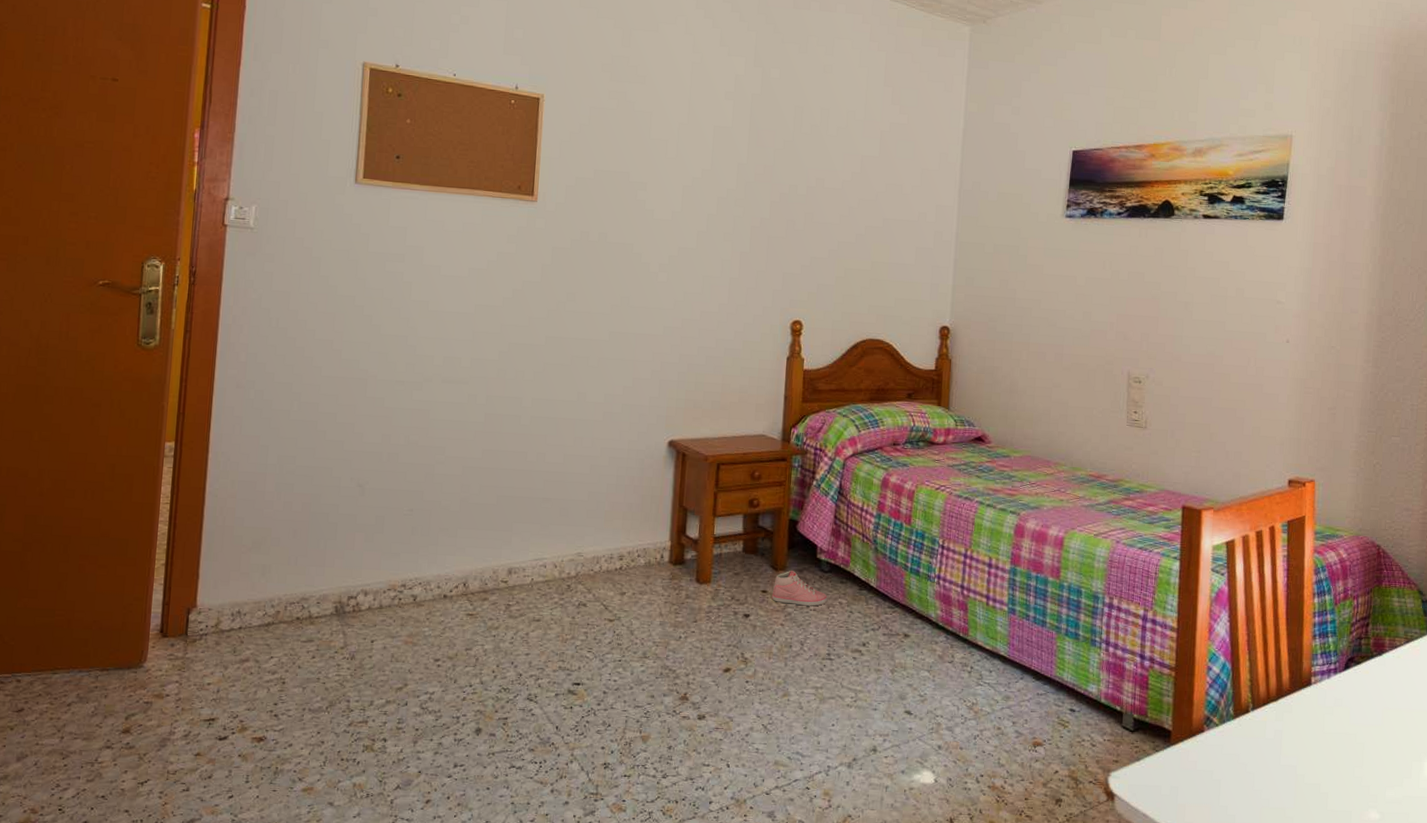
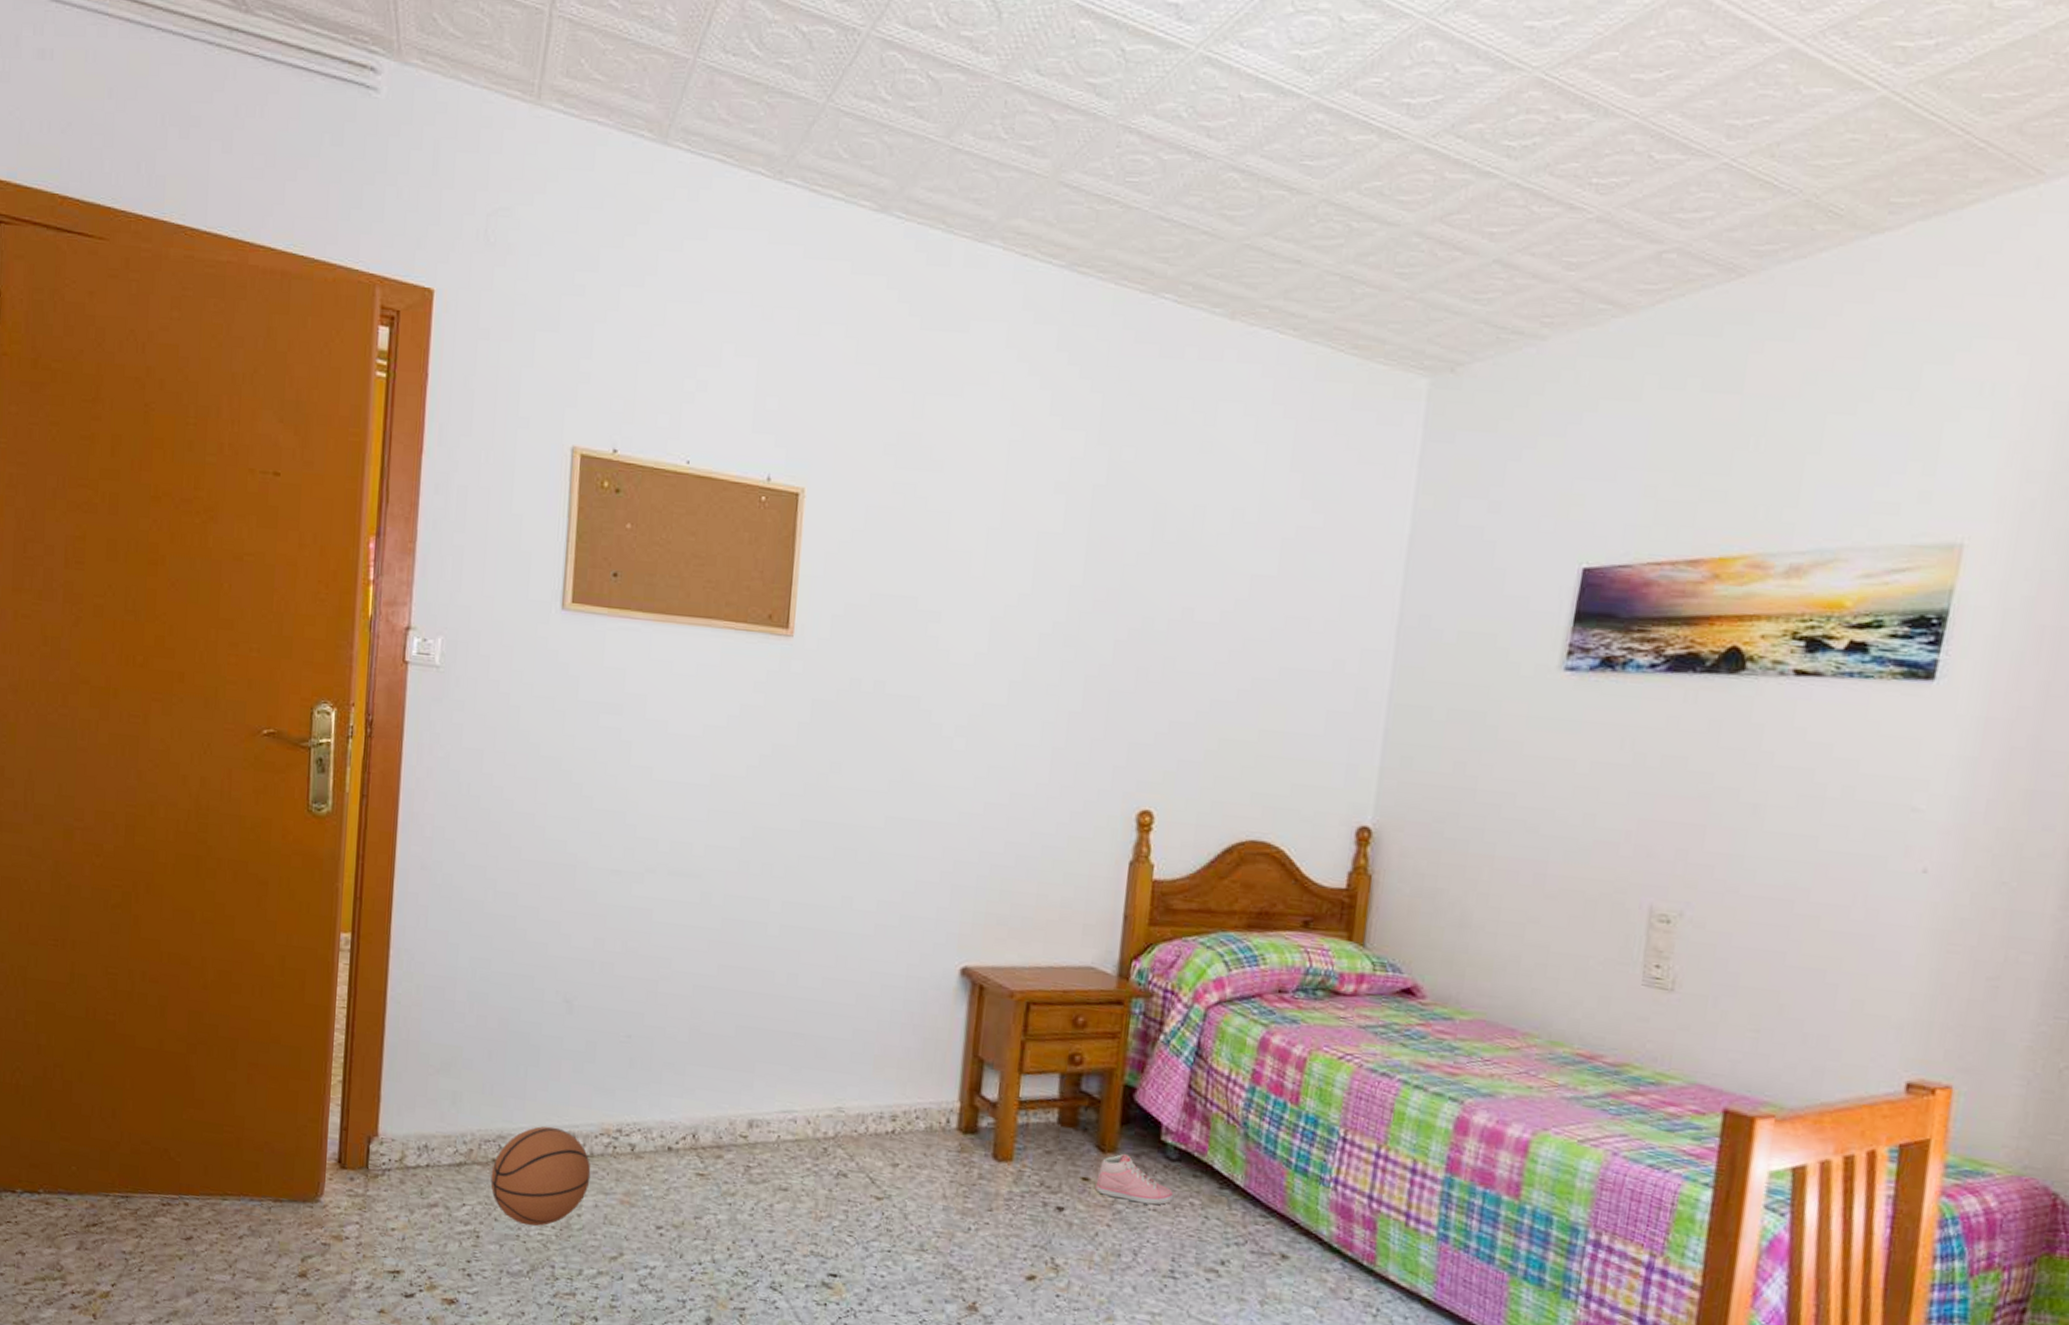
basketball: none [295,587,380,670] -> present [490,1126,591,1226]

